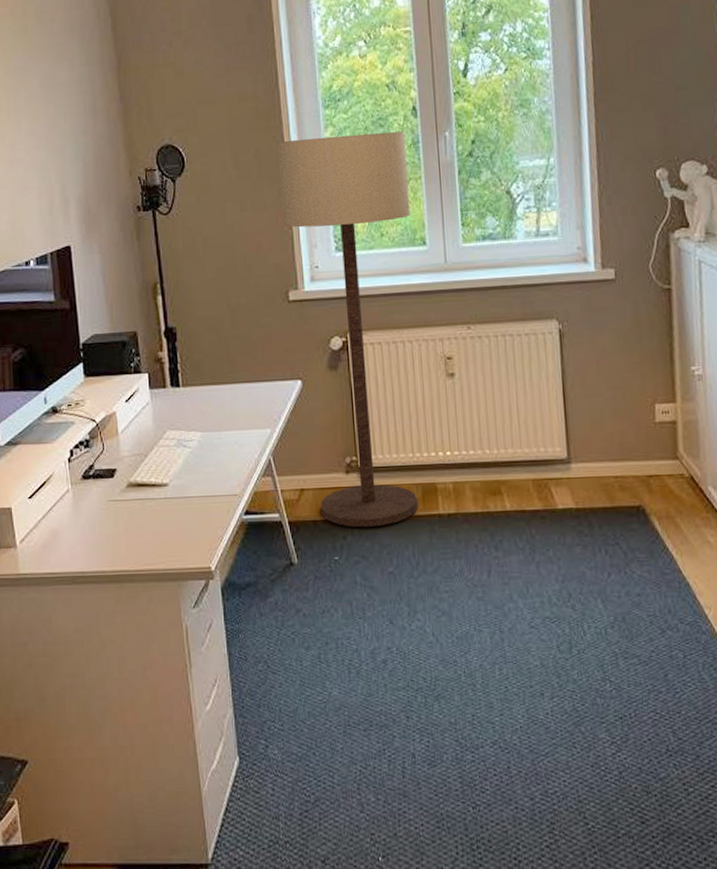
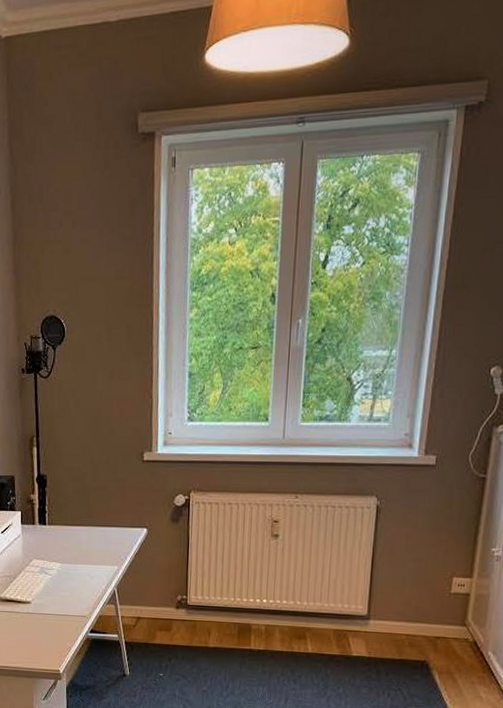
floor lamp: present [277,131,418,528] -> none [145,316,262,654]

